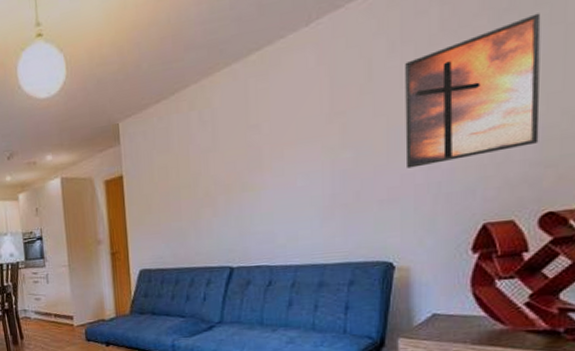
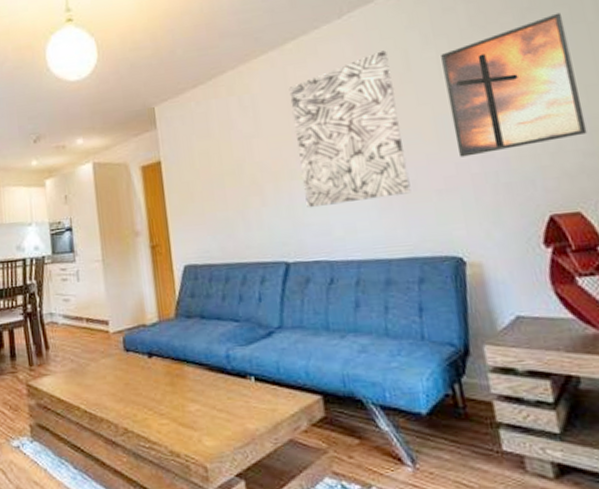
wall art: none [248,60,354,218] -> present [289,50,411,208]

